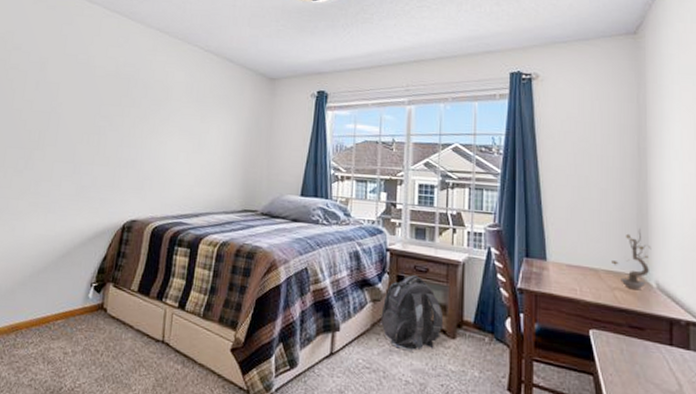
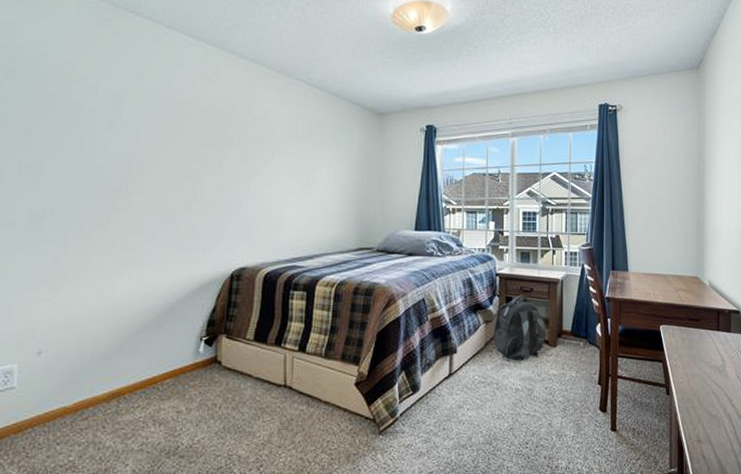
plant: present [611,229,652,290] -> none [677,238,706,289]

